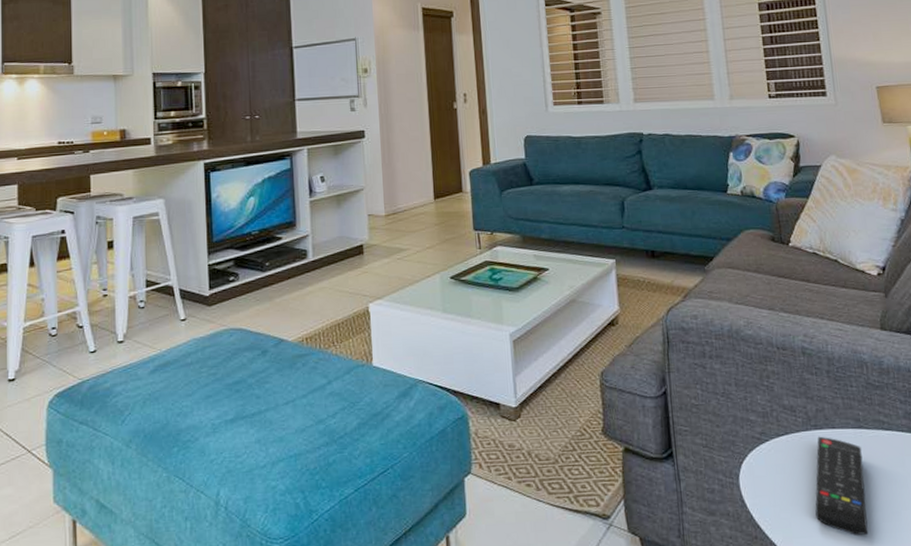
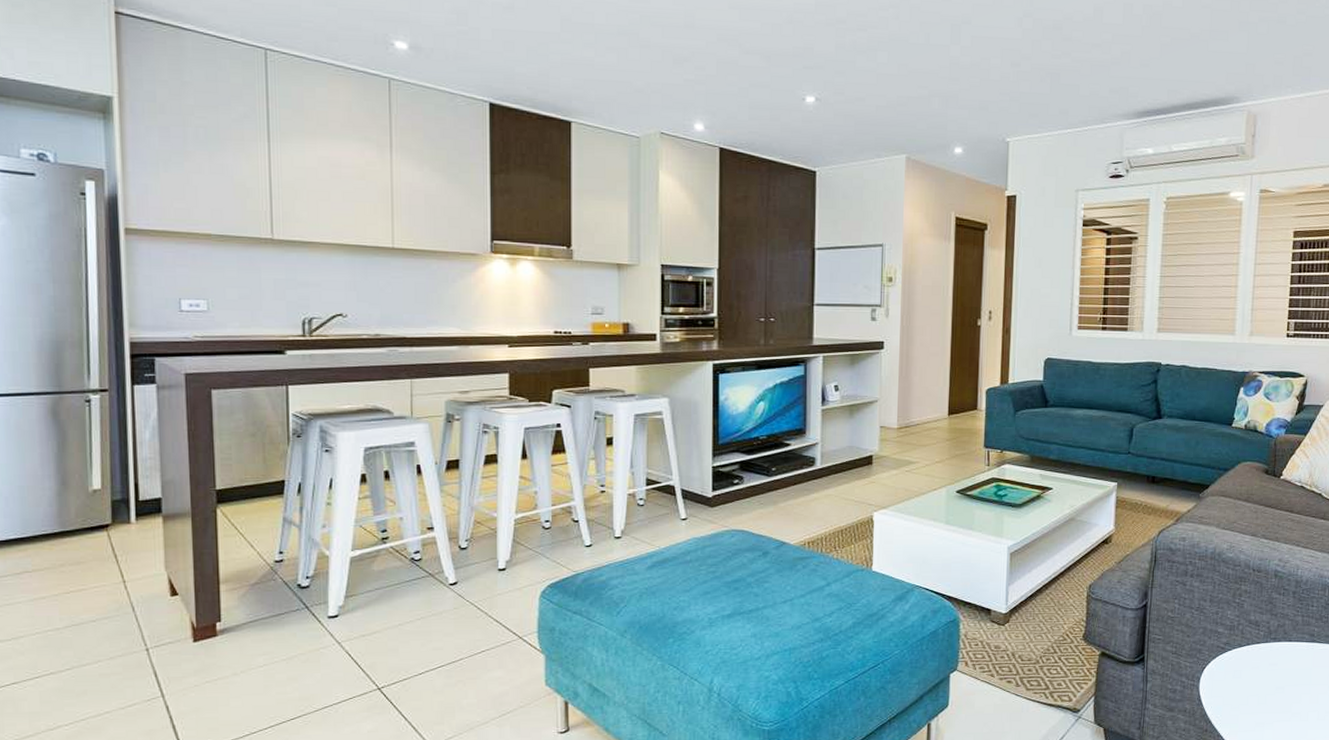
remote control: present [815,436,869,535] -> none [1261,647,1311,731]

